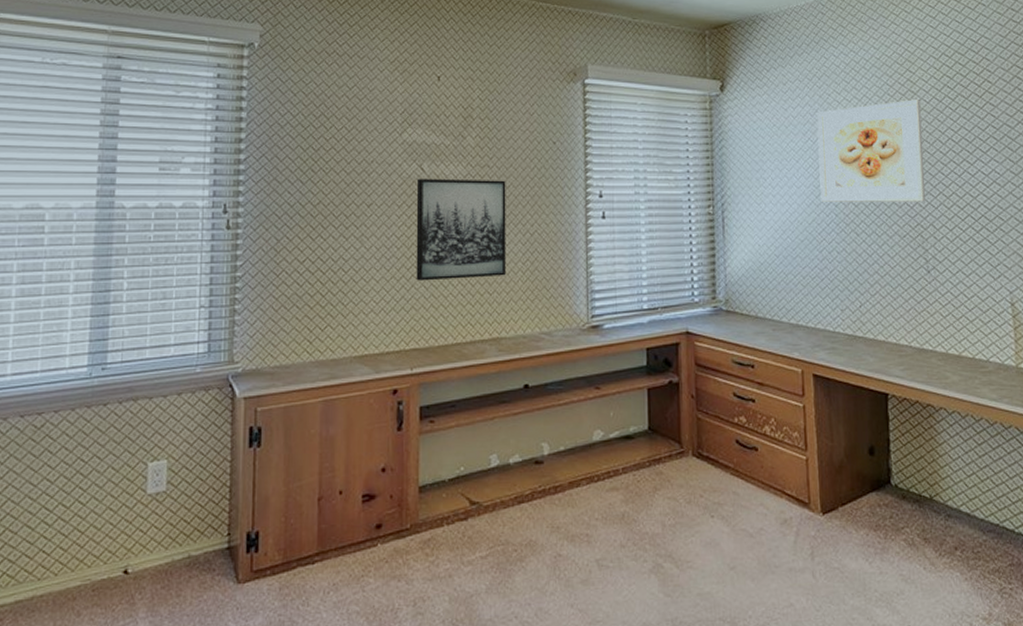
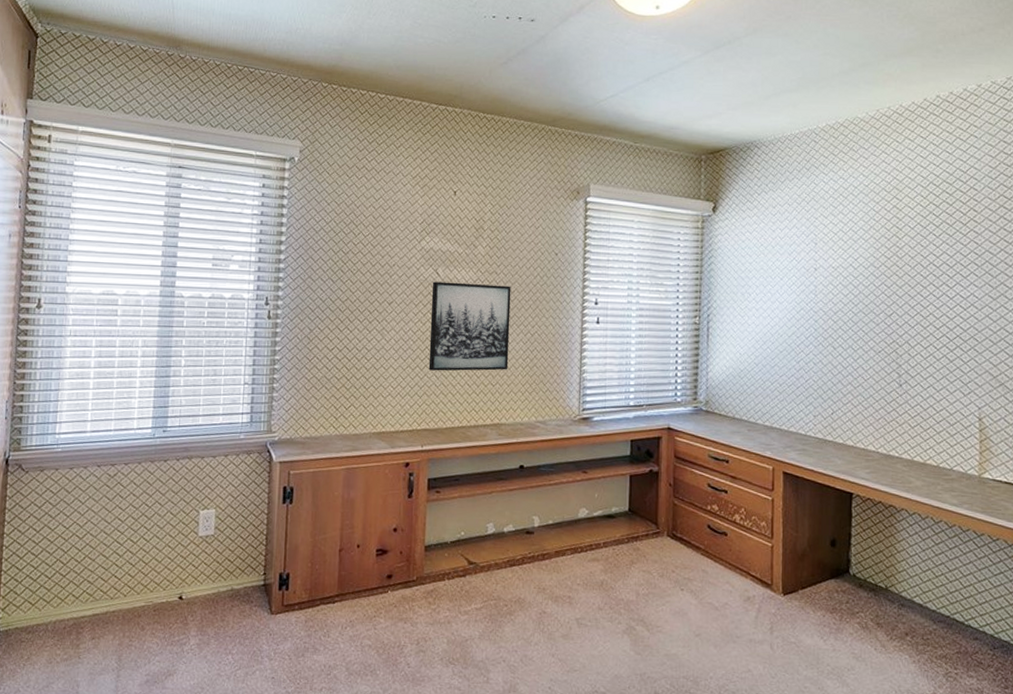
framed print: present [817,99,926,202] -> none [801,225,905,321]

